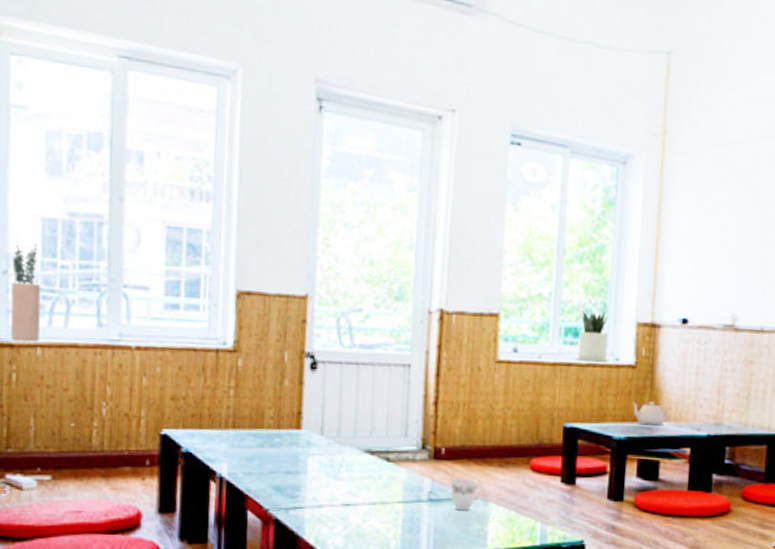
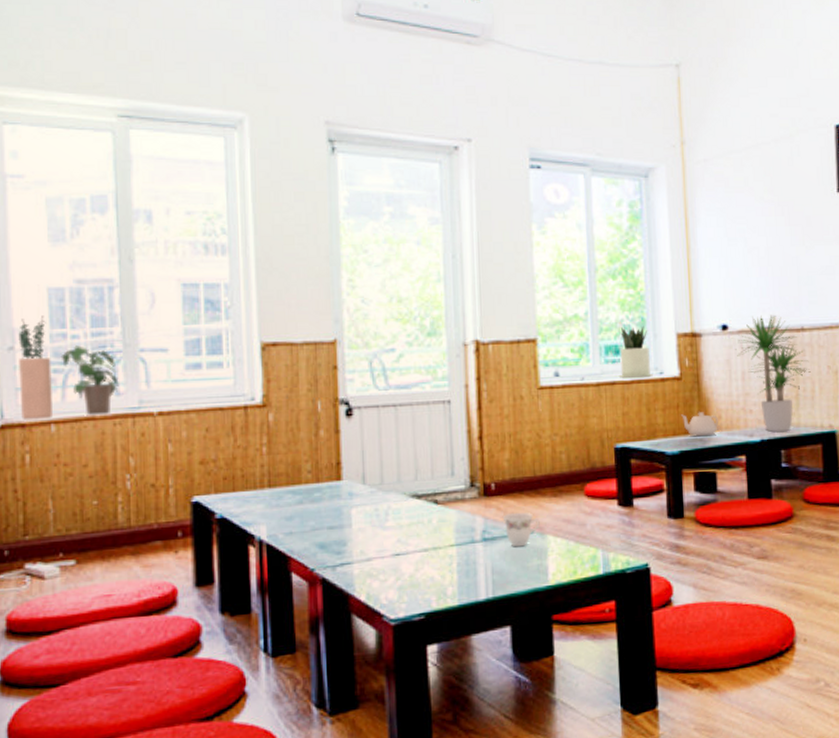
potted plant: none [50,275,102,344] -> present [60,345,119,416]
potted plant: none [693,313,764,430] -> present [735,315,810,433]

